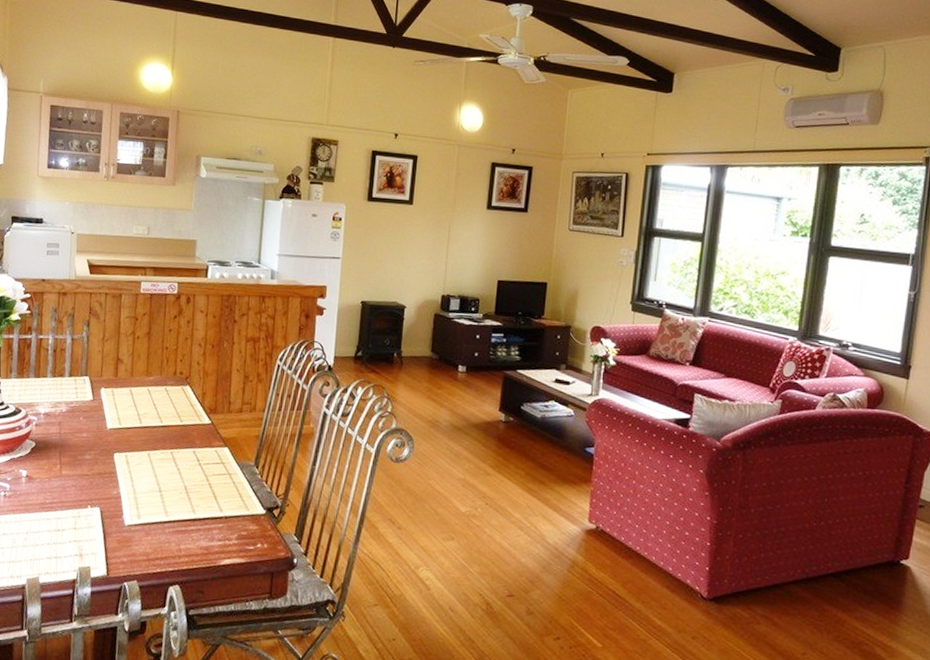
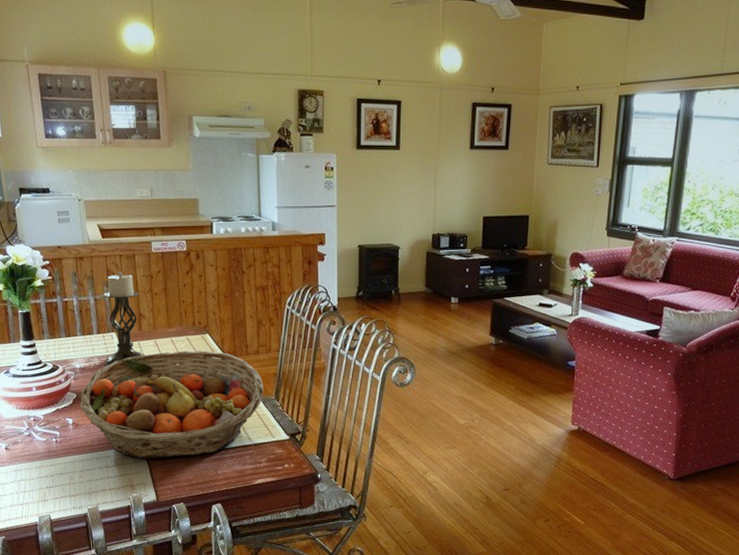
fruit basket: none [37,402,243,526] -> present [80,350,264,459]
candle holder: none [72,311,121,414] -> present [103,272,146,367]

